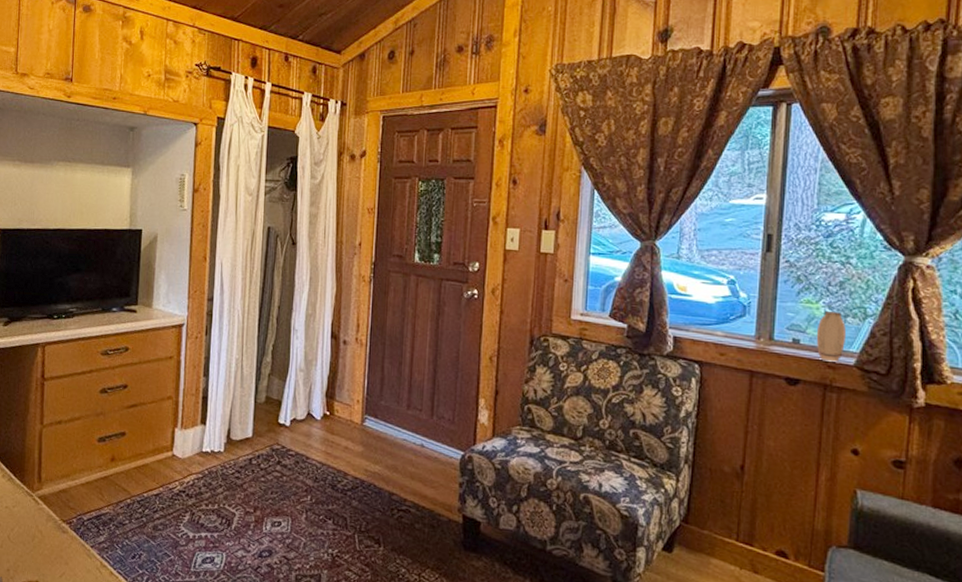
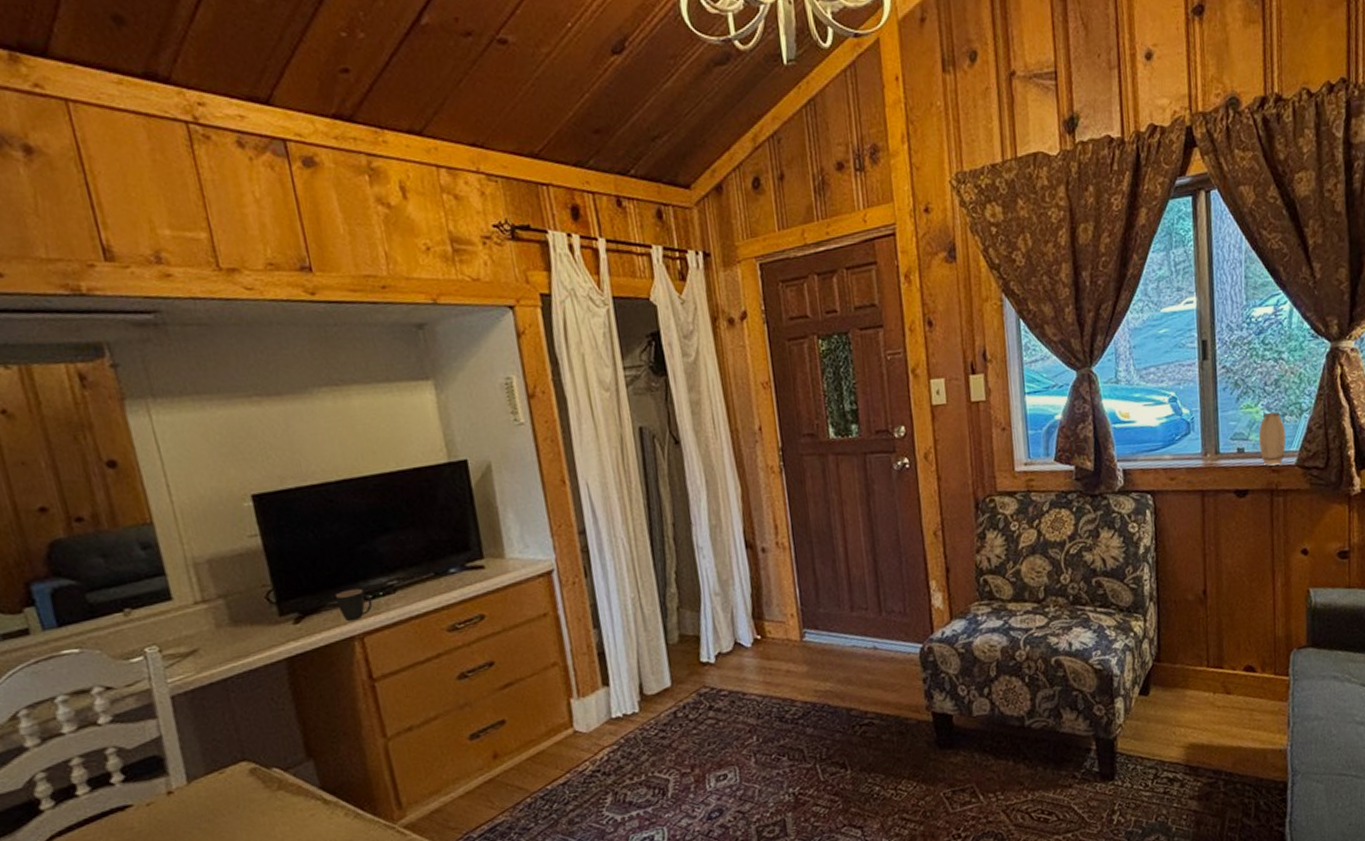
mug: none [34,308,57,333] -> present [336,588,373,622]

